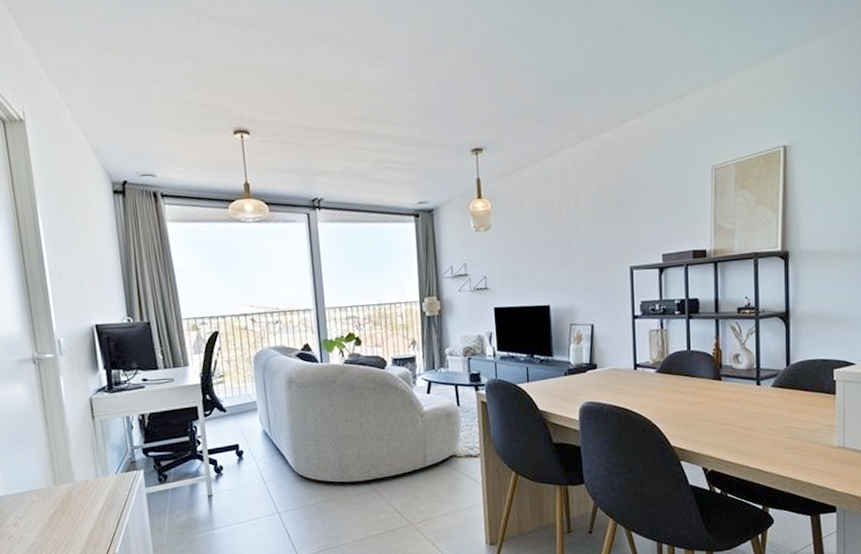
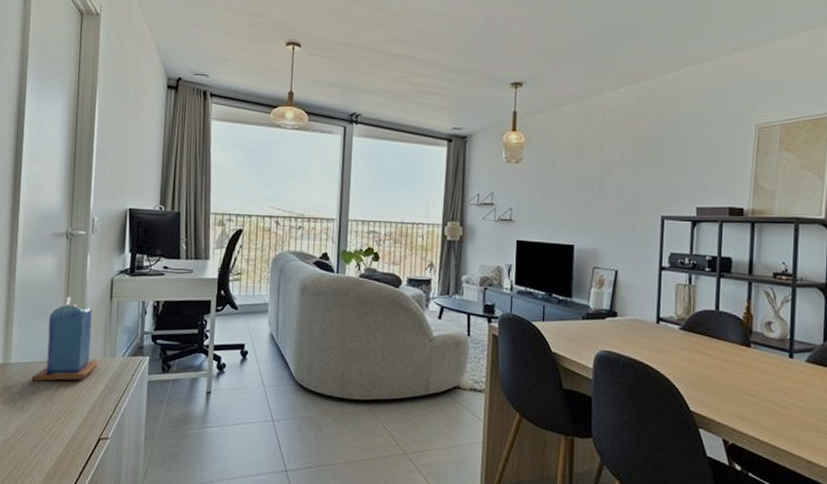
candle: none [24,422,92,512] -> present [31,296,98,382]

